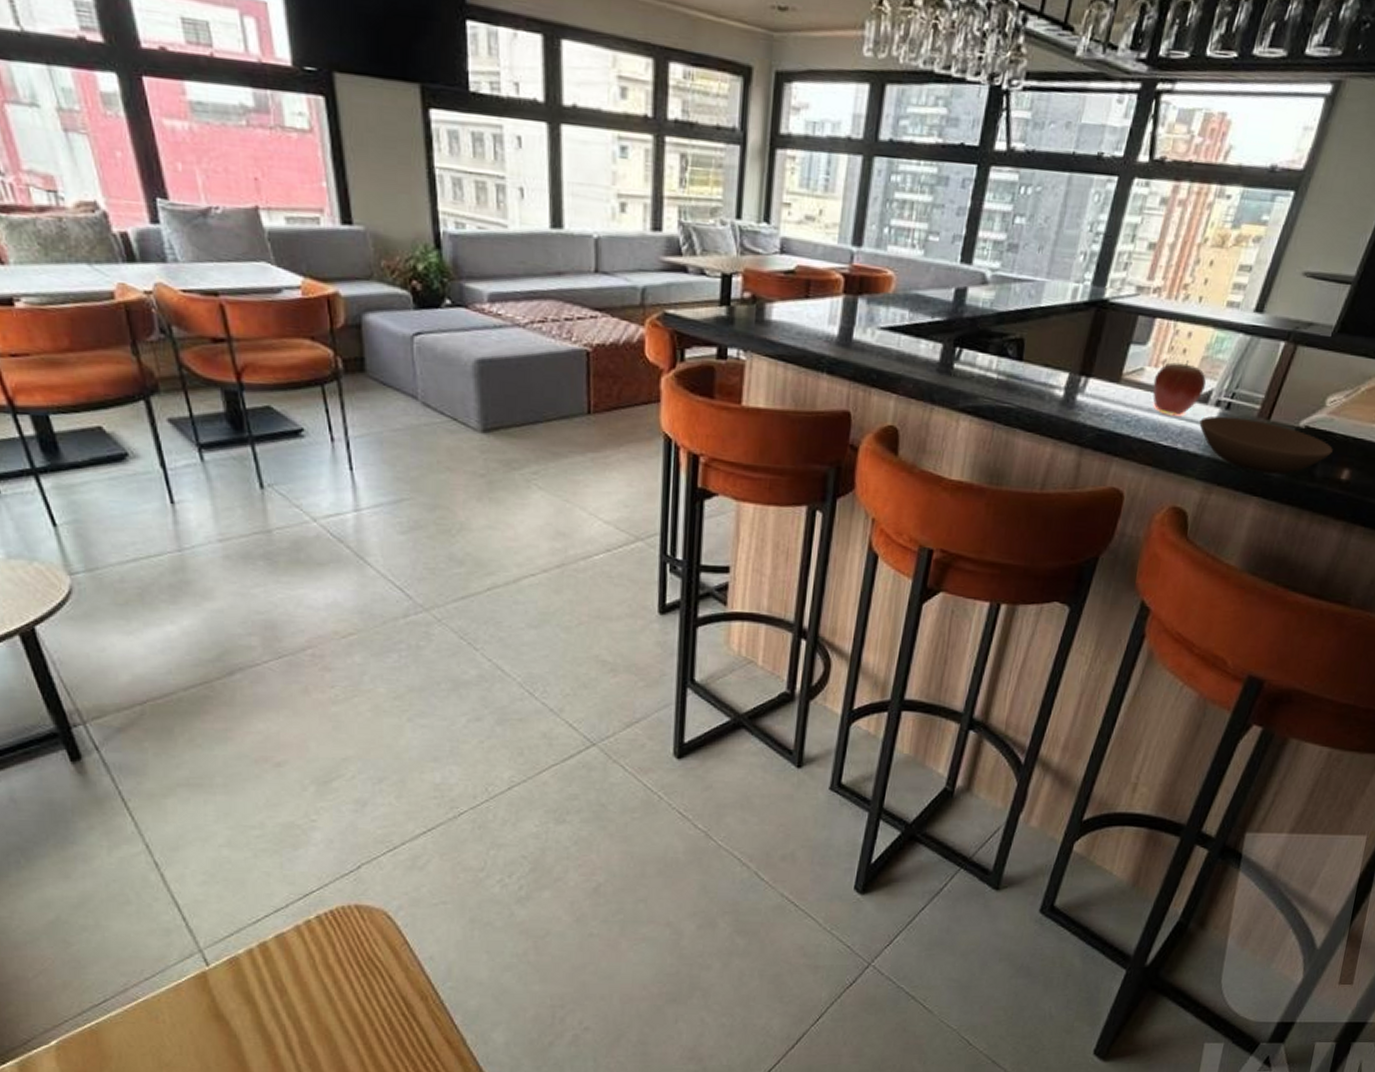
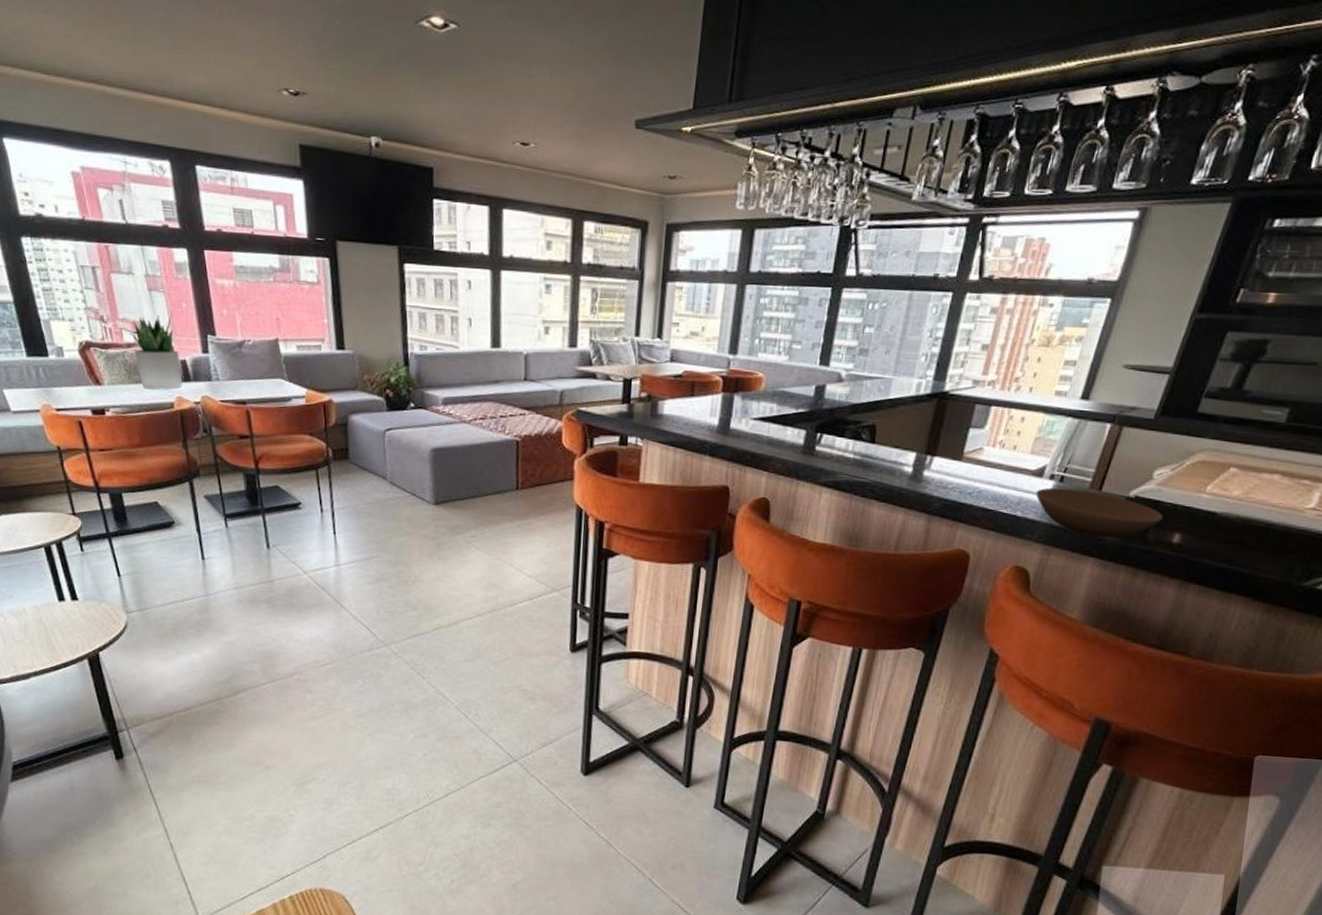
planter: none [41,167,125,274] -> present [130,315,183,390]
fruit: present [1152,360,1206,416] -> none [991,441,1040,488]

